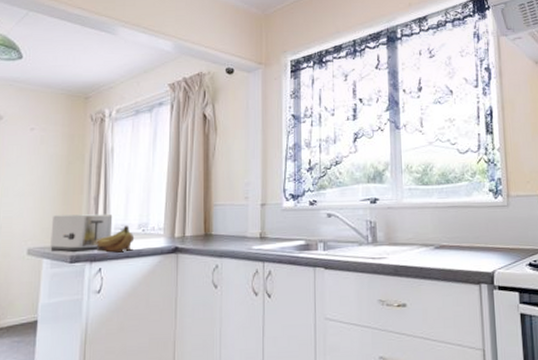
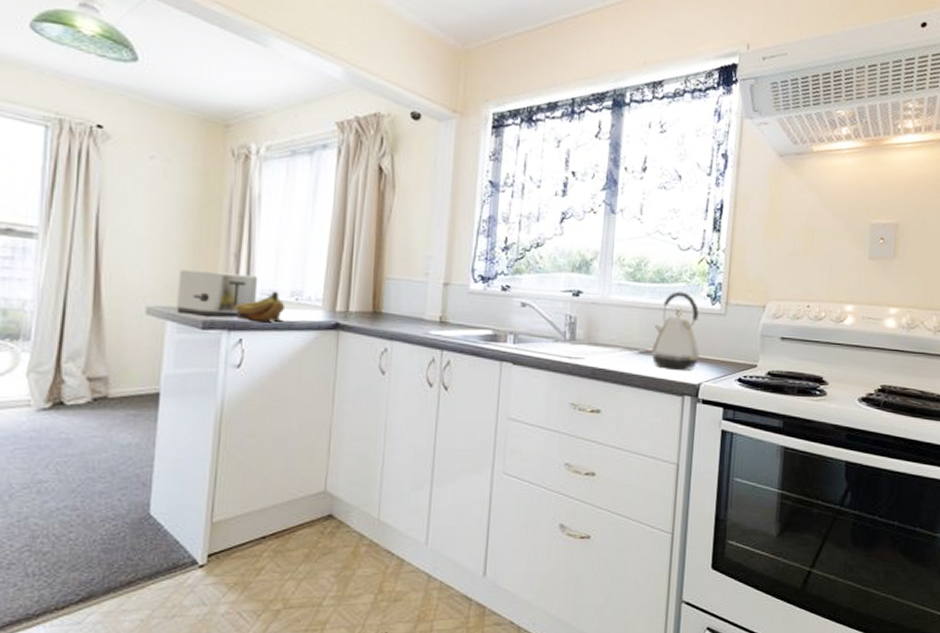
kettle: none [444,189,490,260] -> present [650,291,700,370]

